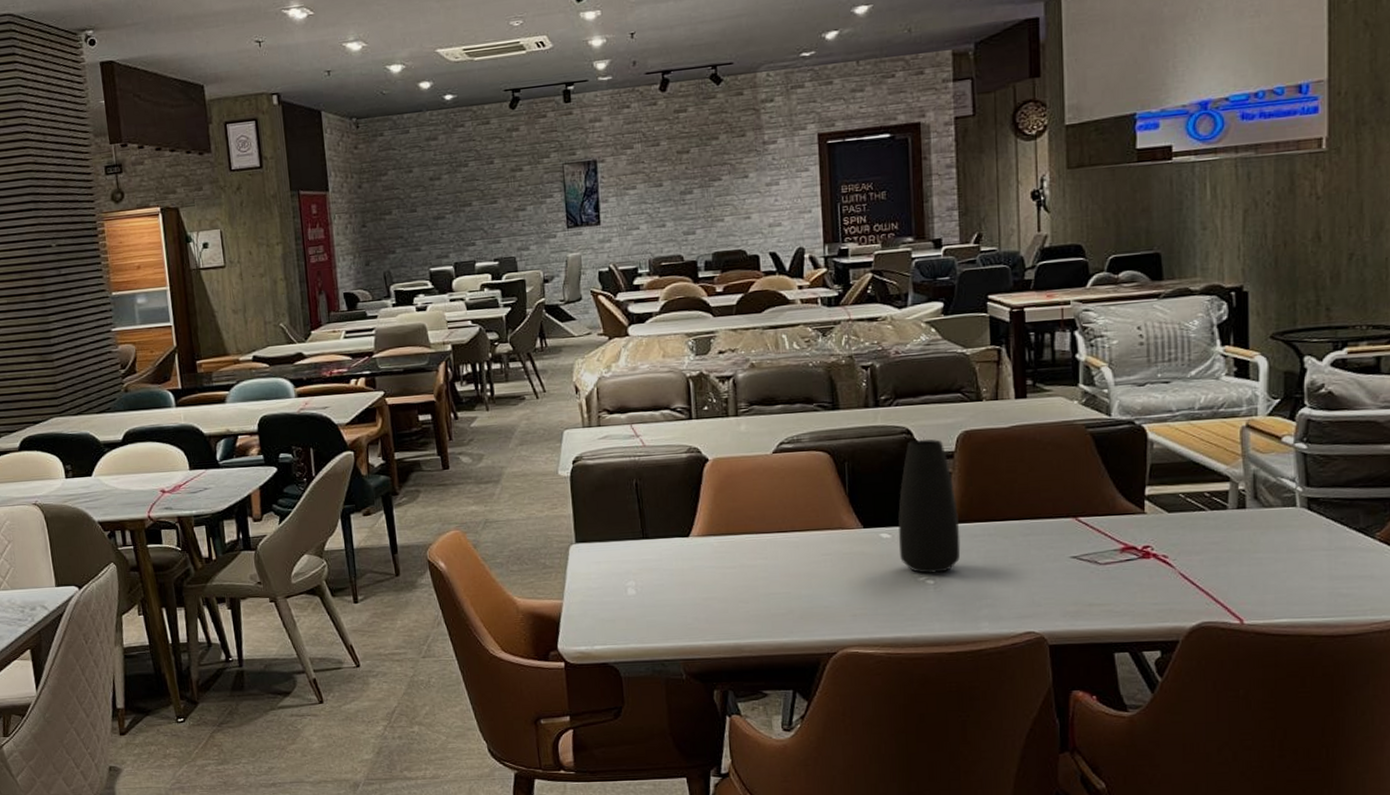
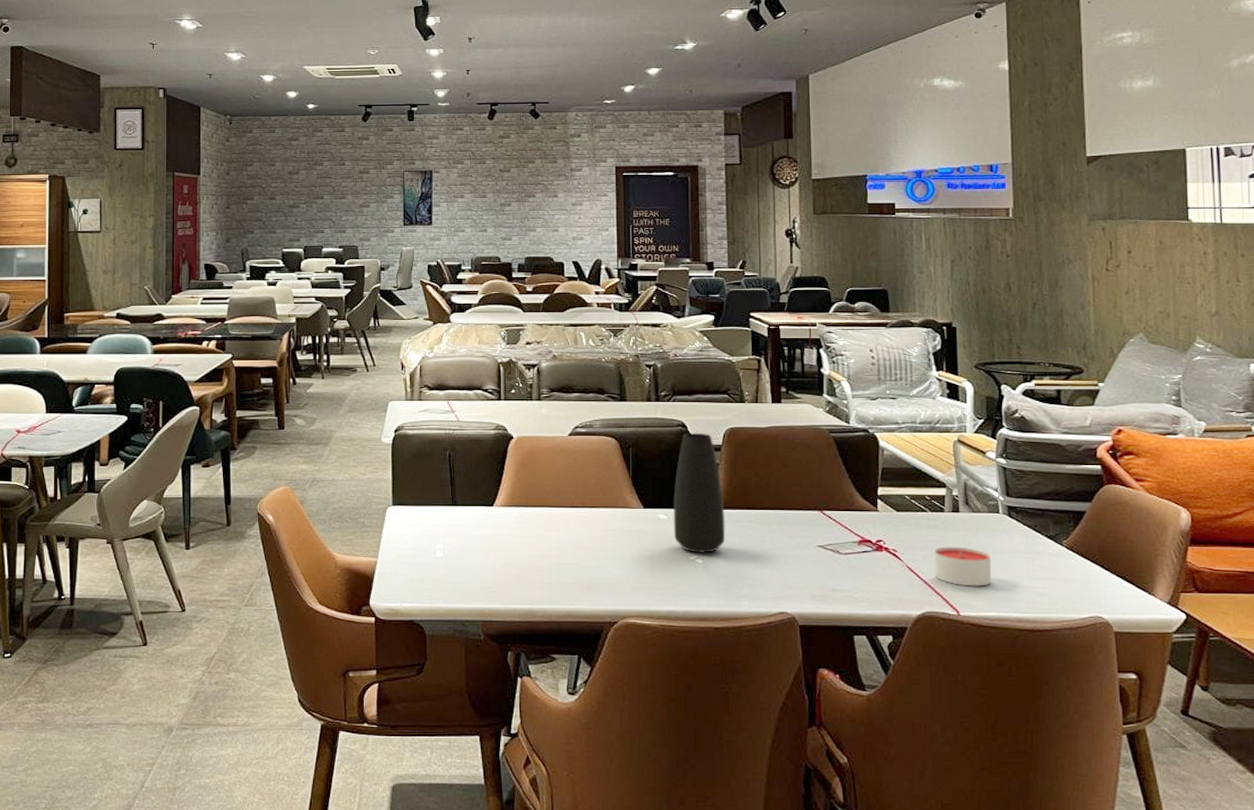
candle: none [1212,547,1285,592] -> present [933,546,992,587]

